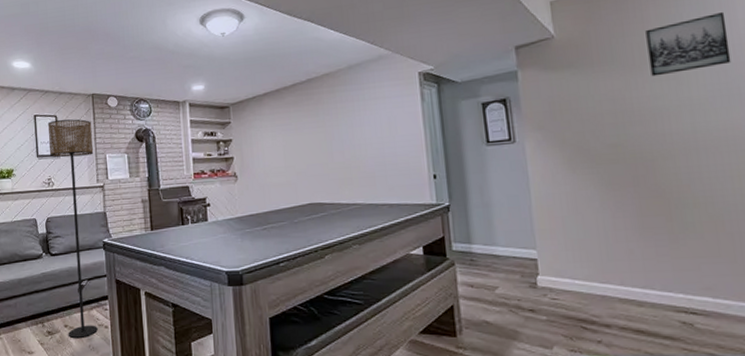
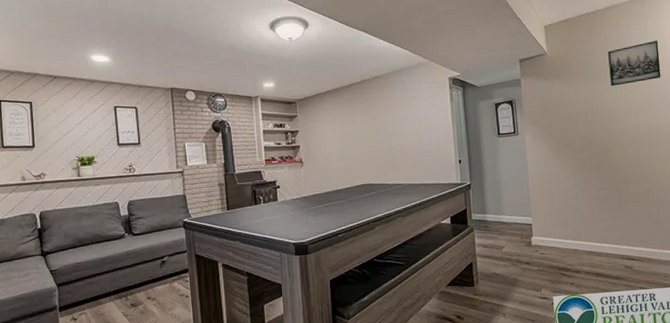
floor lamp: present [47,119,98,339] -> none [128,110,179,309]

